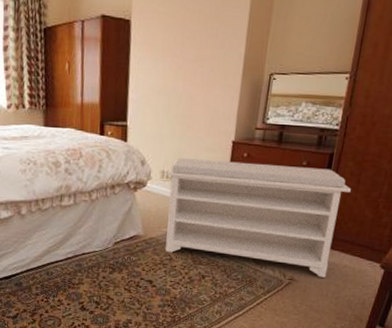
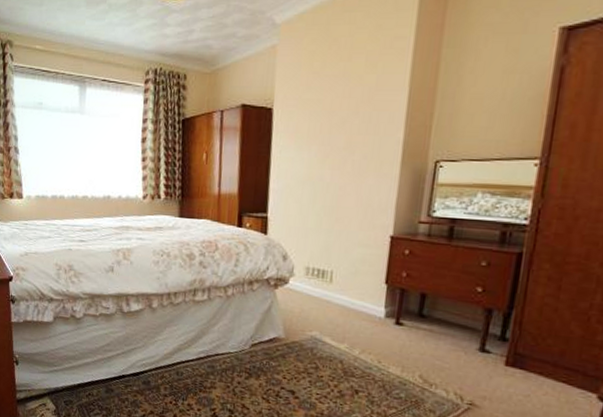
bench: present [165,158,351,278] -> none [310,253,549,406]

